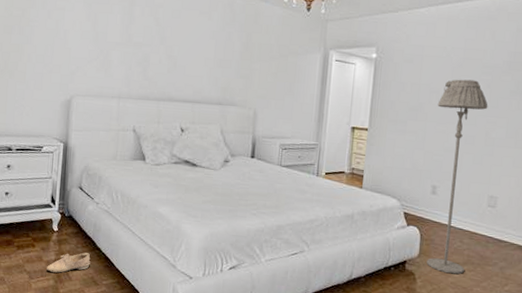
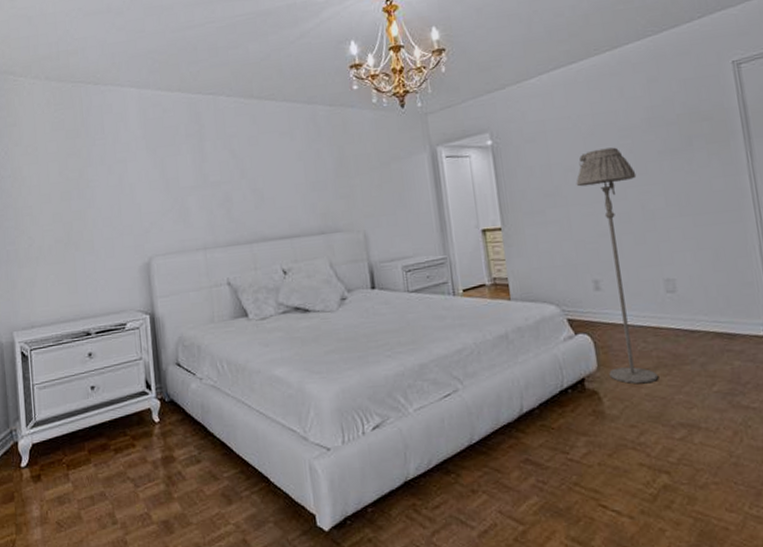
shoe: present [47,252,91,273] -> none [153,442,205,474]

